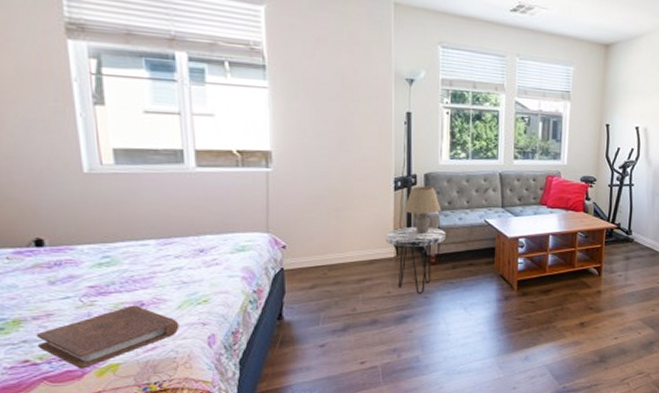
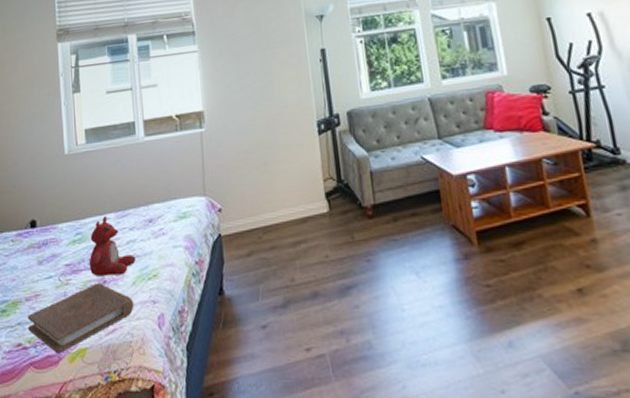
stuffed bear: none [121,241,182,299] -> present [89,215,136,276]
side table: present [385,226,447,294] -> none [315,172,381,257]
table lamp: present [404,186,442,234] -> none [331,124,371,181]

